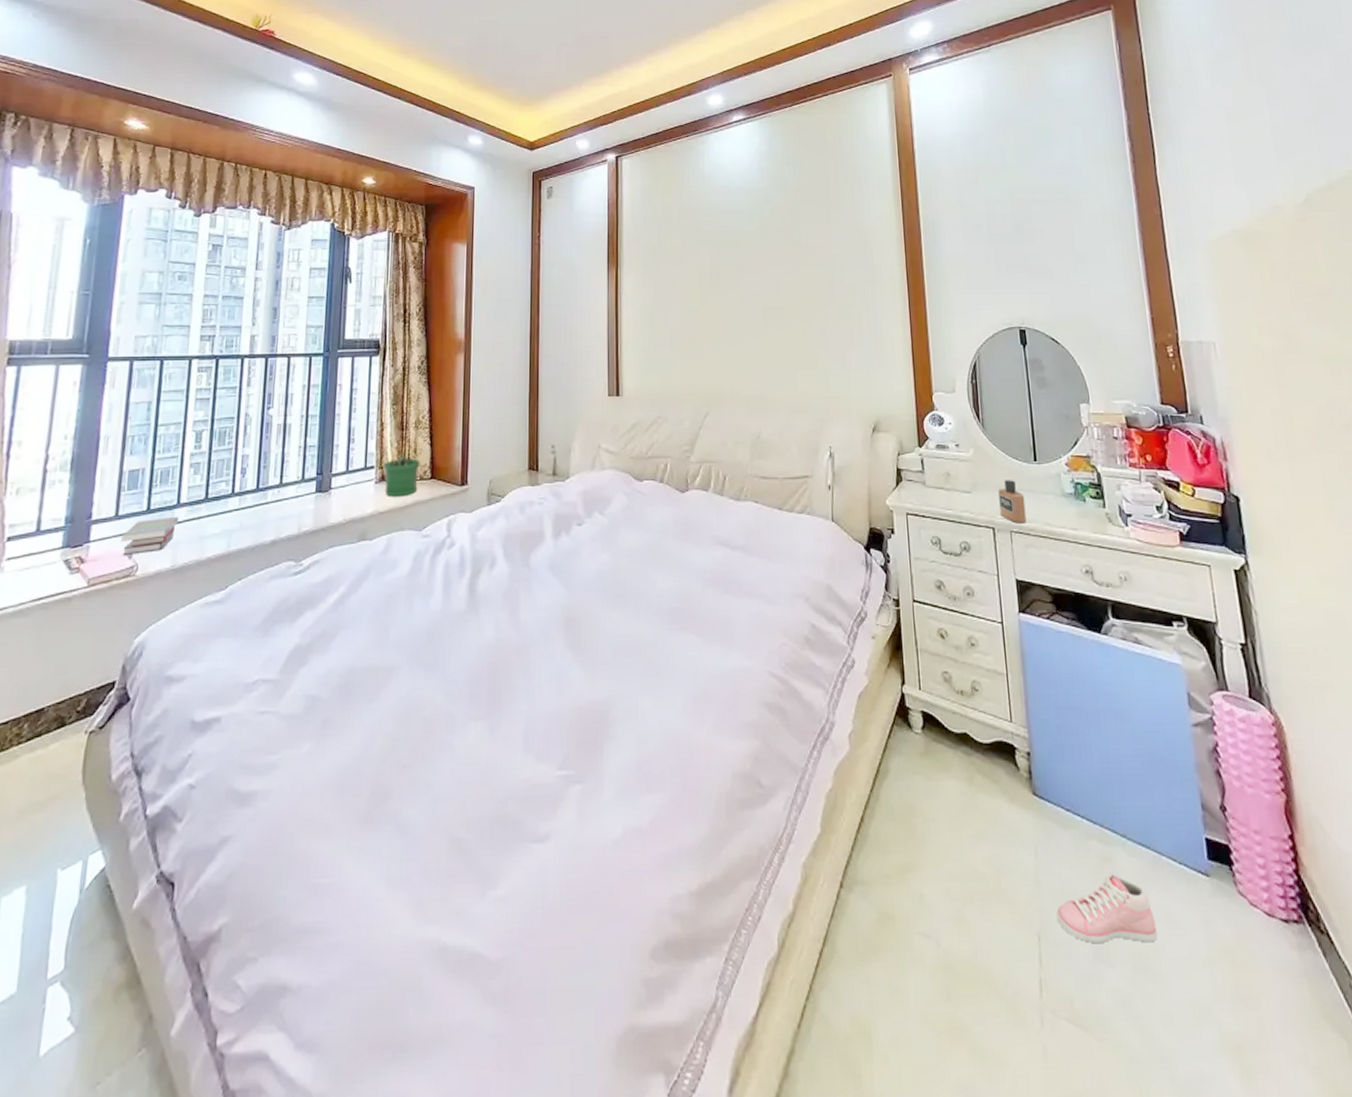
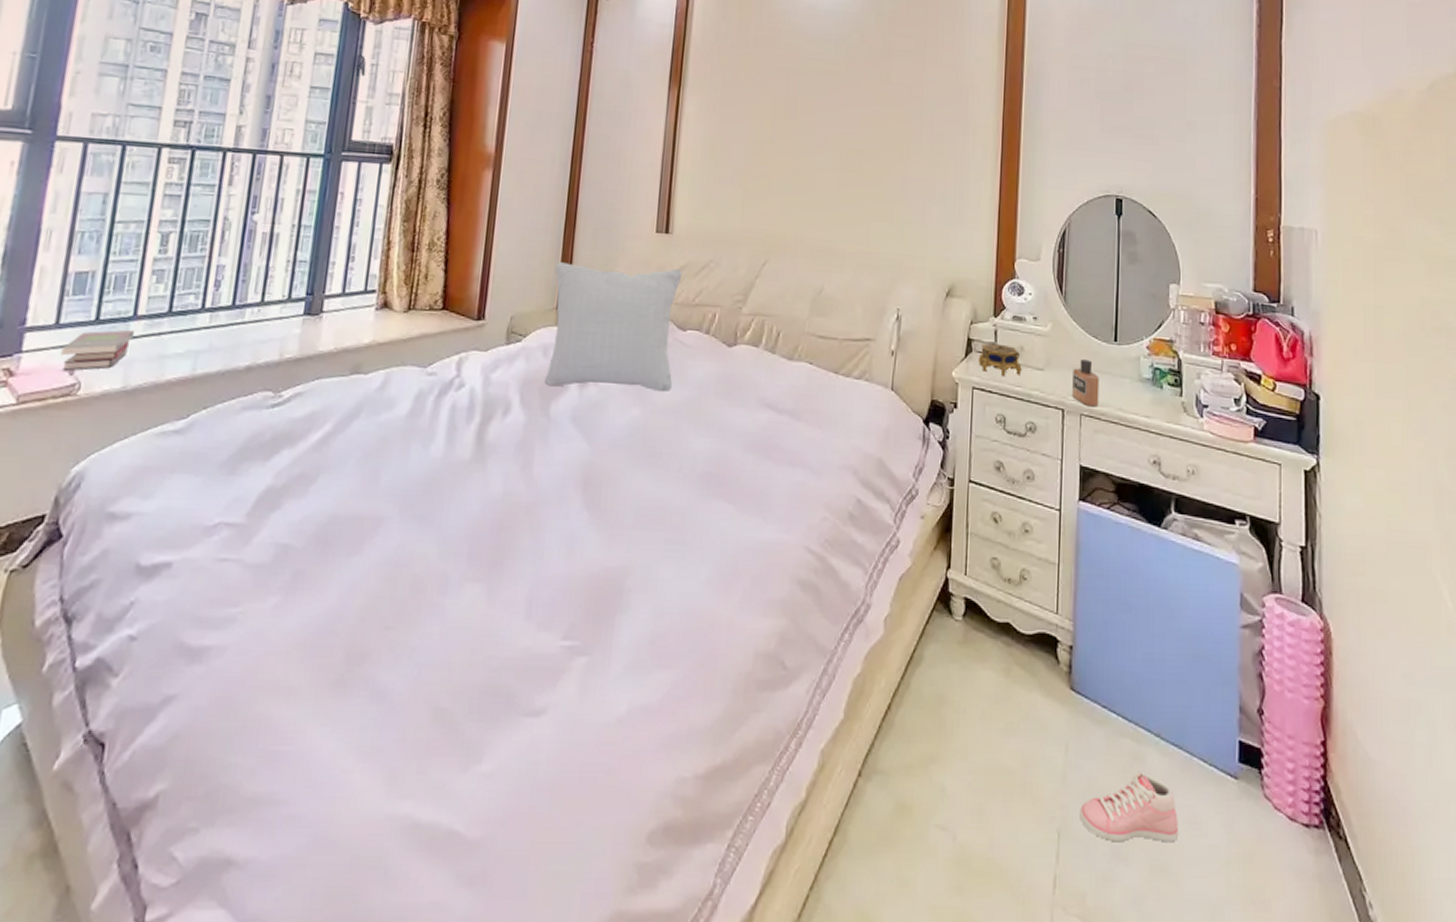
planter: present [383,453,420,498] -> none [386,278,431,329]
pillow: none [524,426,635,540] -> present [545,262,683,393]
clock: none [908,471,951,501] -> present [978,343,1022,376]

